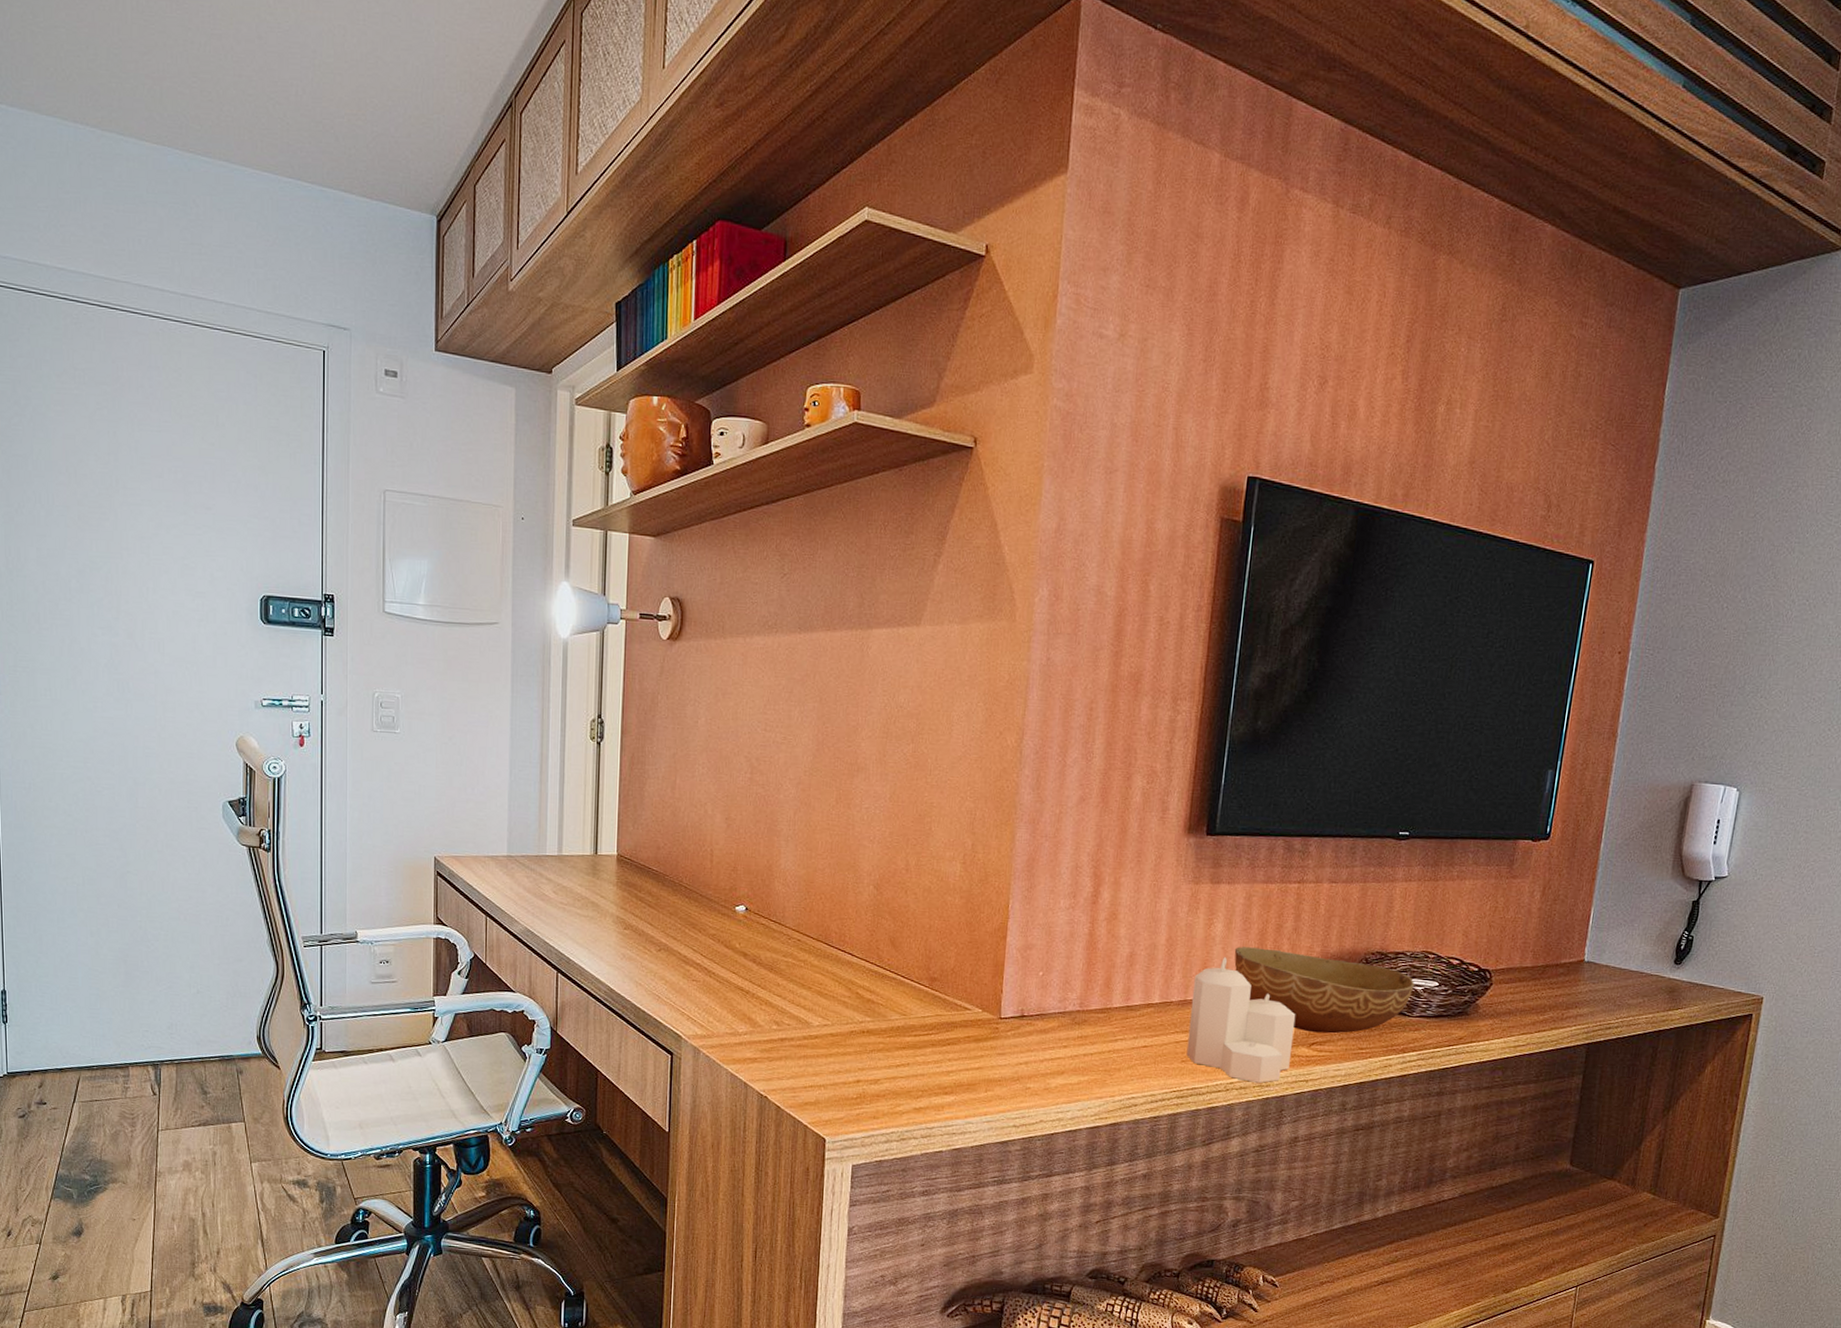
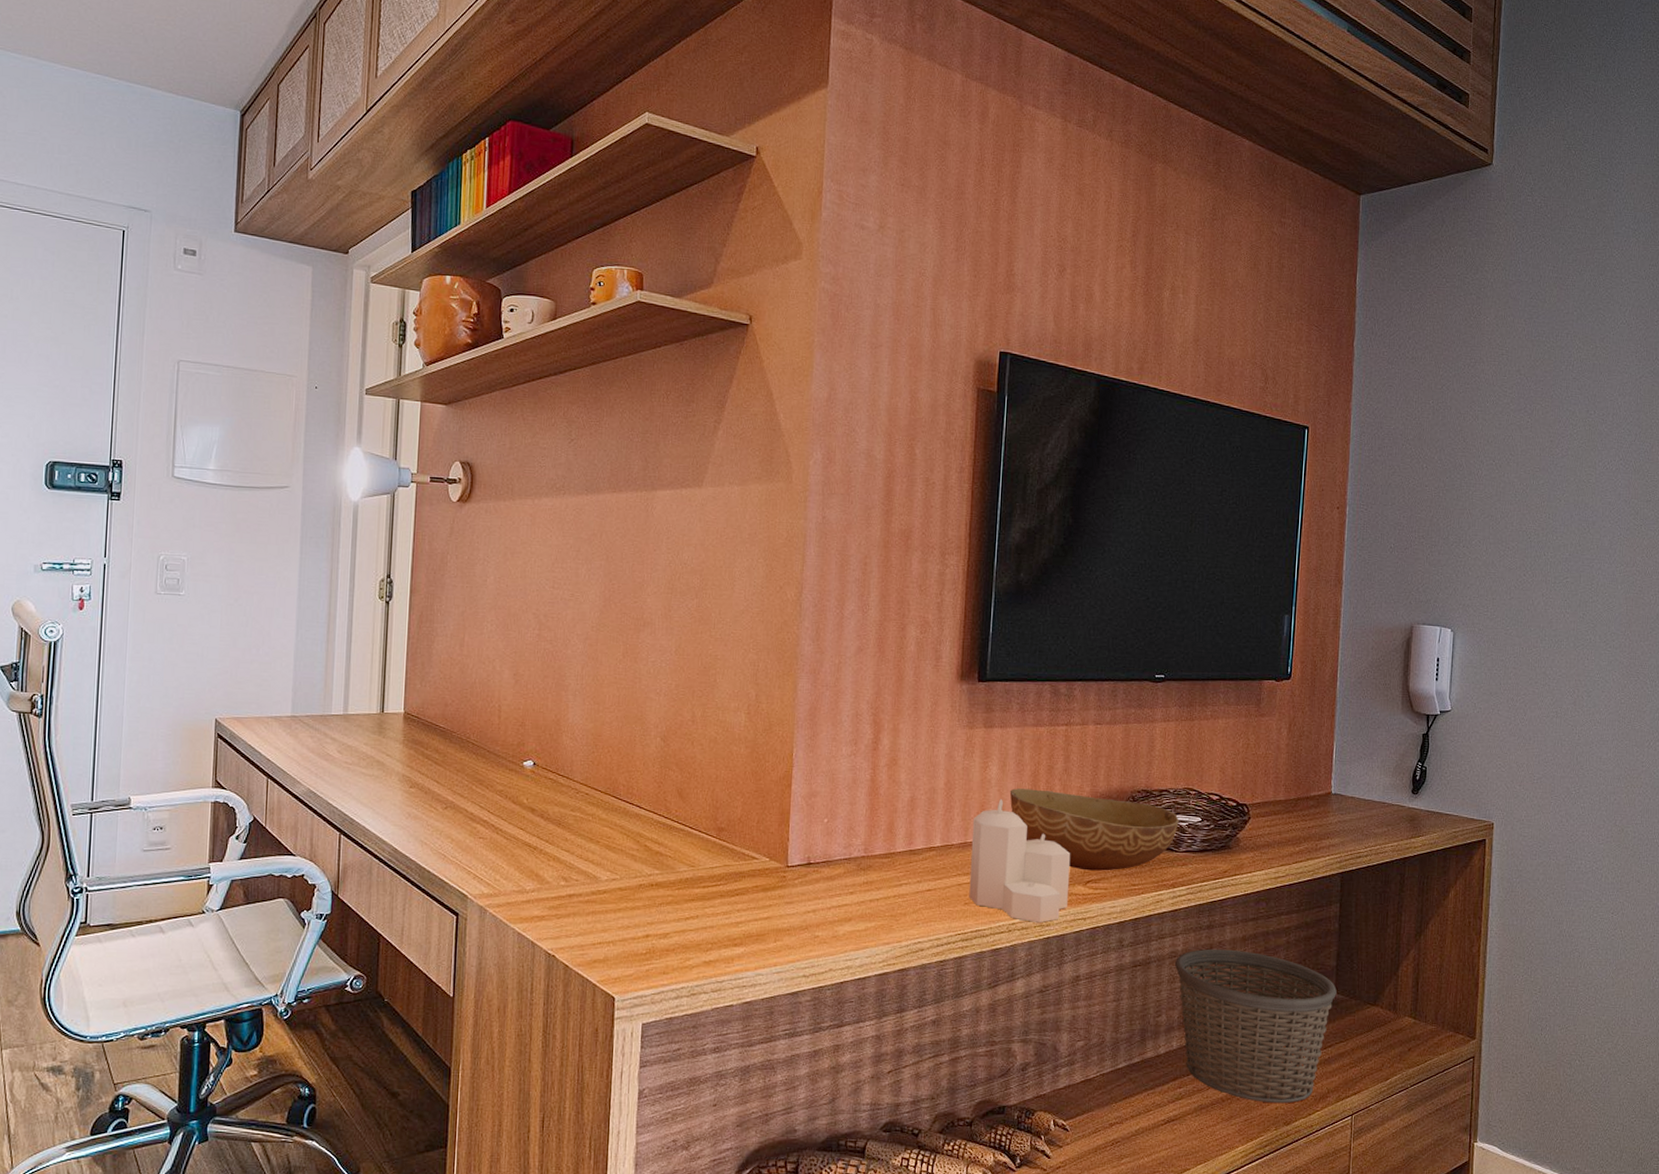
basket: none [1399,1115,1572,1272] -> present [1174,948,1337,1104]

